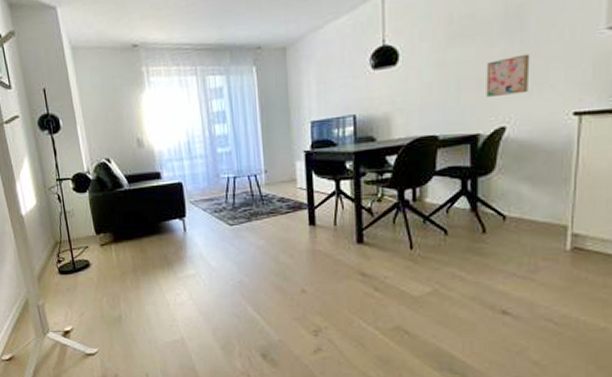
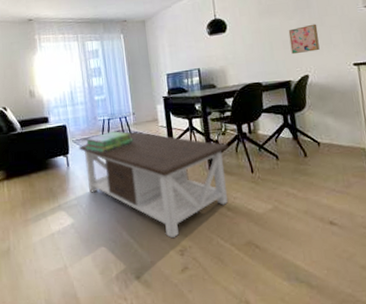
coffee table: none [197,193,385,318] -> present [78,131,229,239]
stack of books: none [205,192,264,217] -> present [85,131,134,153]

